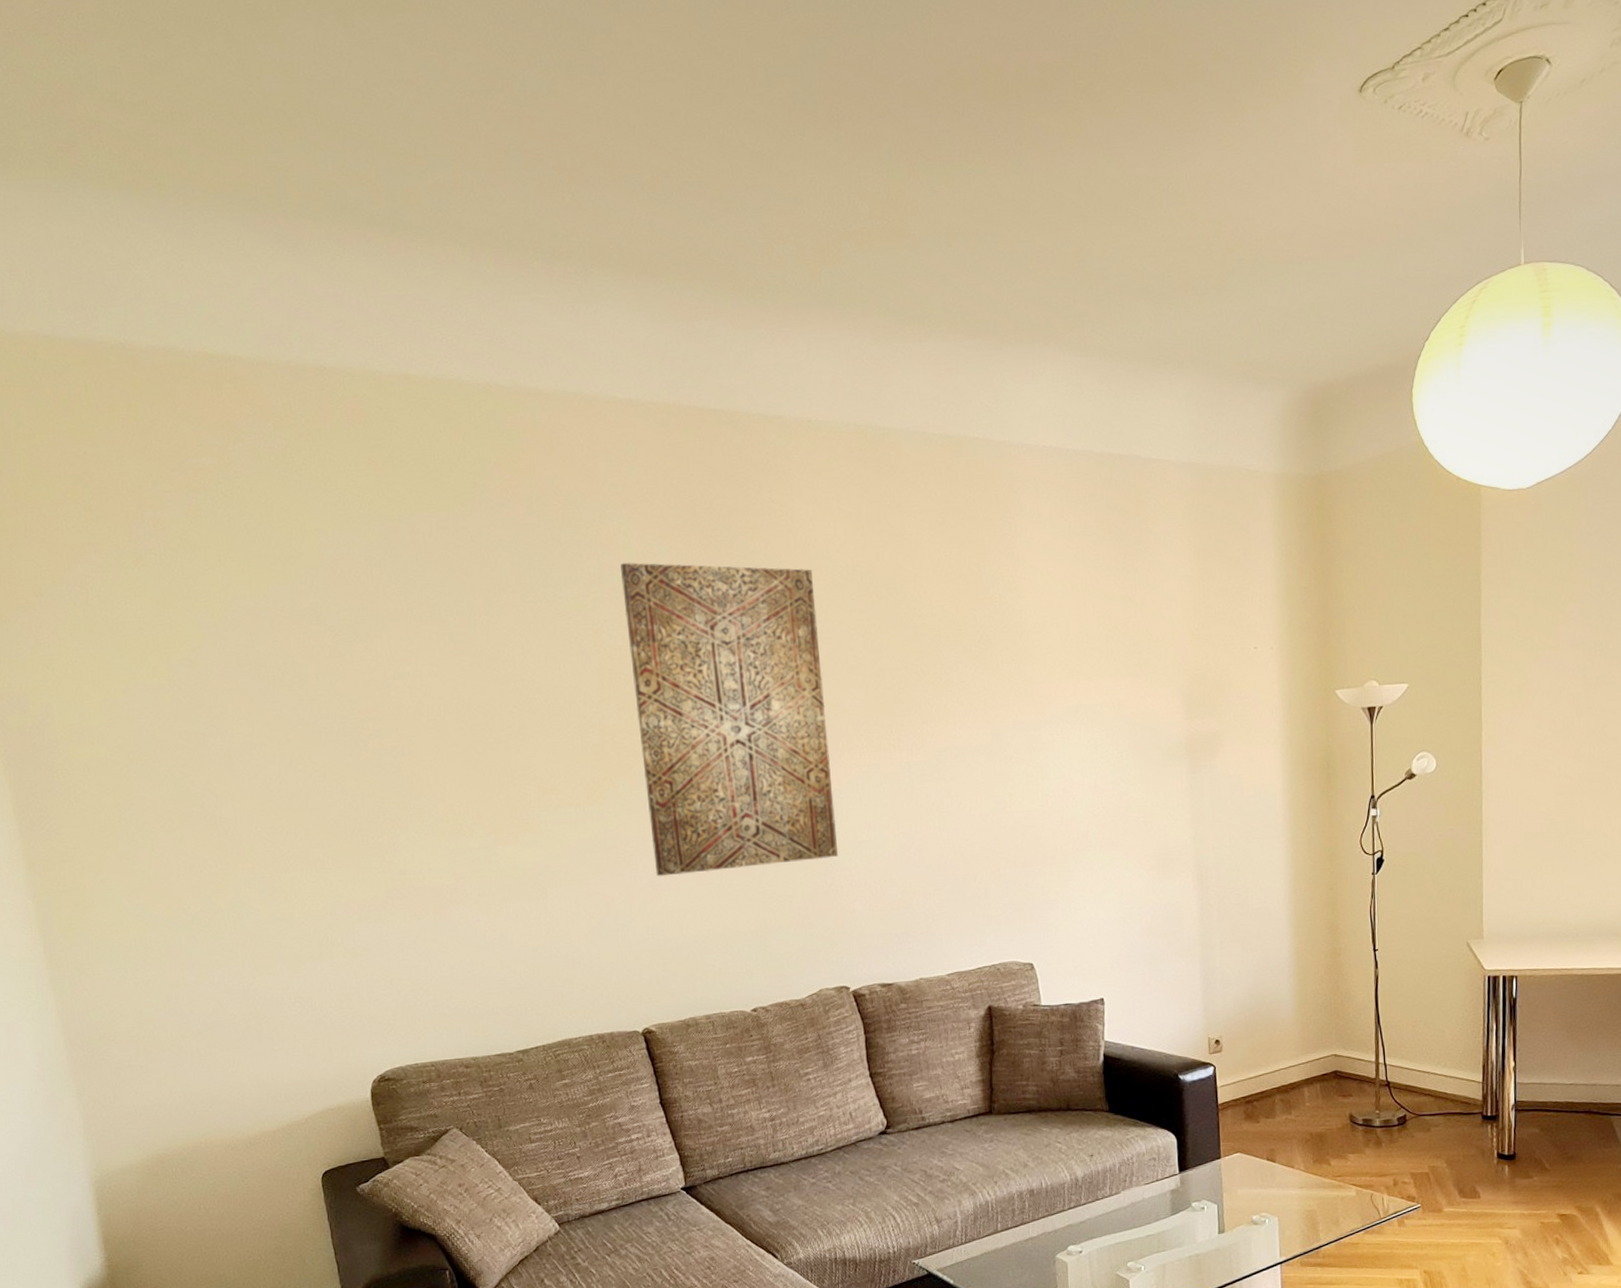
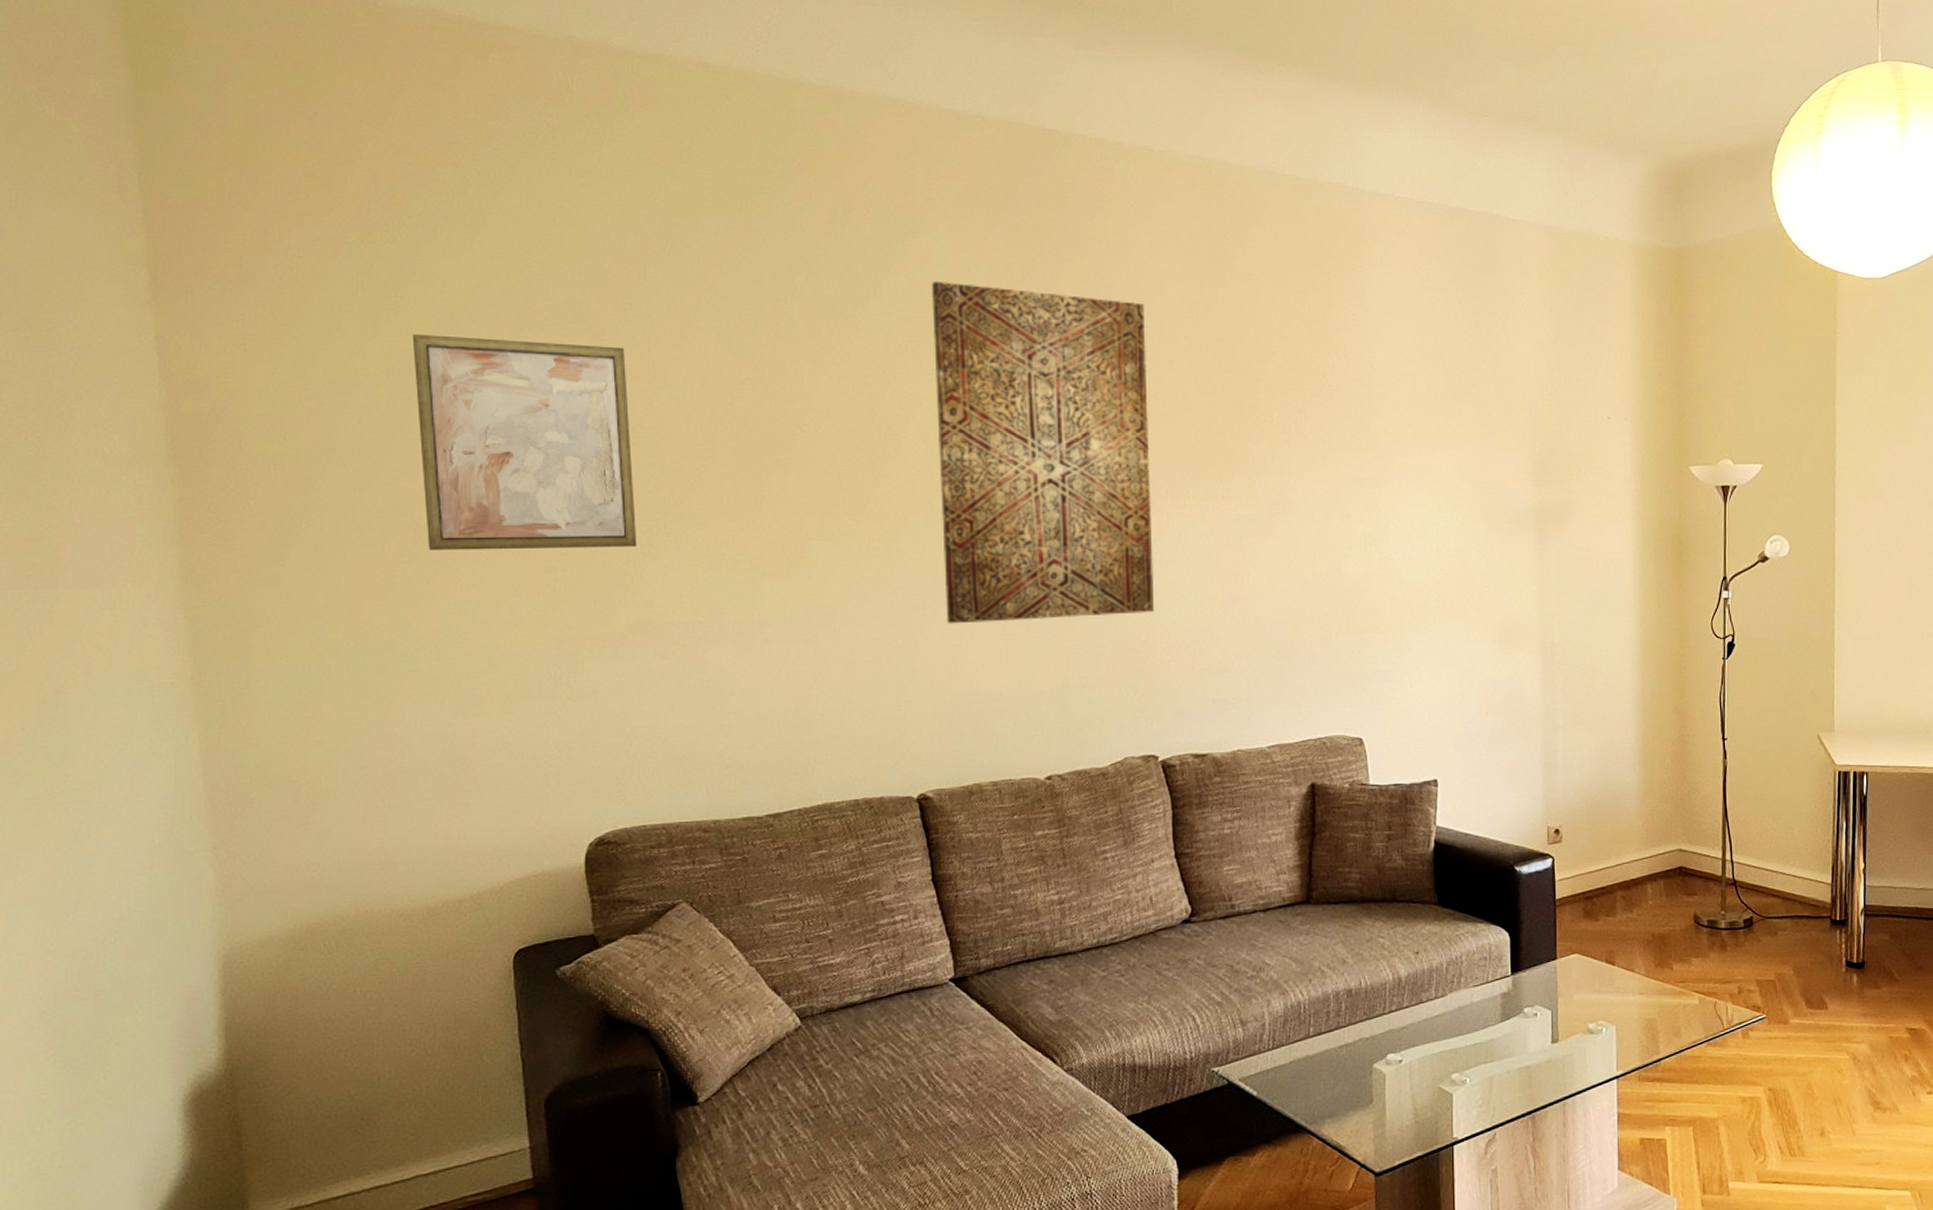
wall art: none [185,644,388,835] -> present [412,334,637,551]

